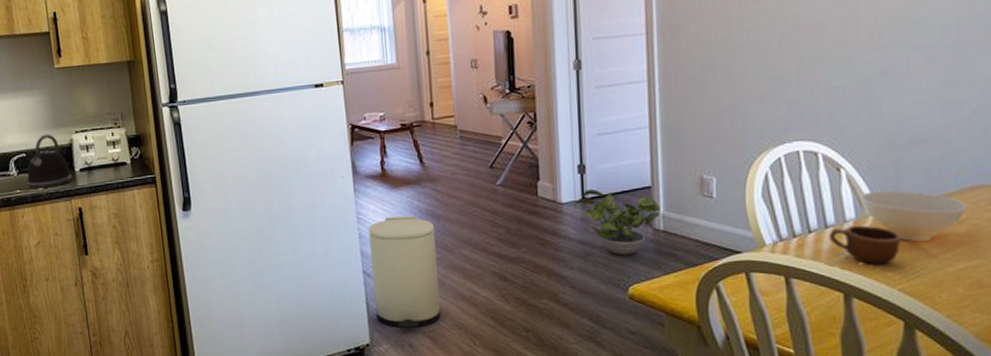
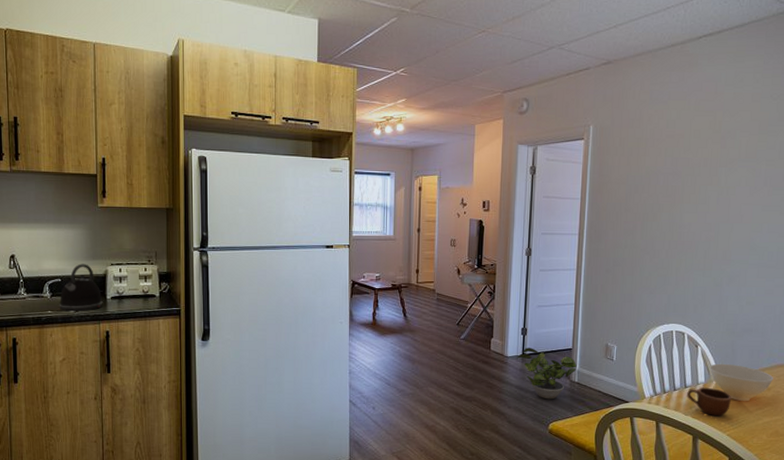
pedal bin: present [368,216,441,328] -> none [357,358,410,449]

